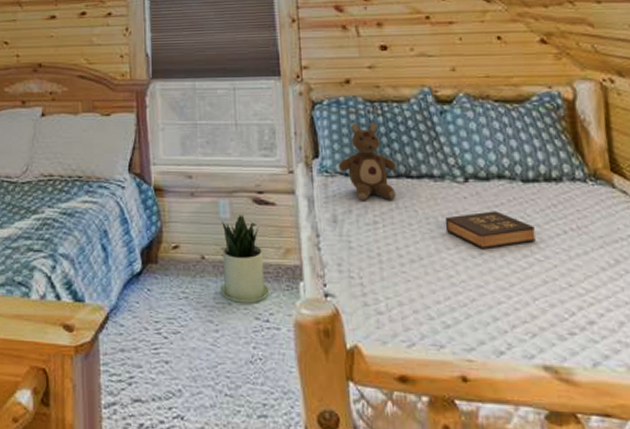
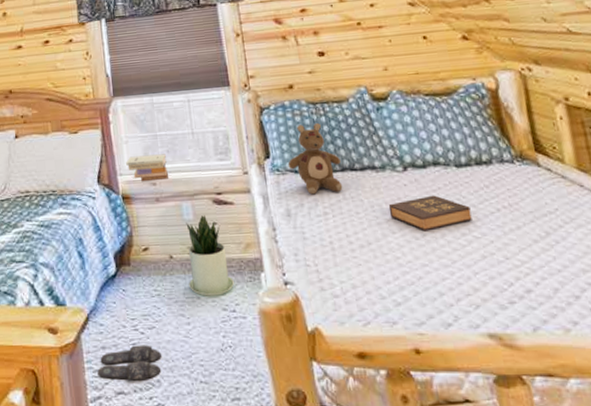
slippers: none [114,350,185,389] -> present [97,345,161,381]
books: none [161,145,207,174] -> present [126,154,170,182]

